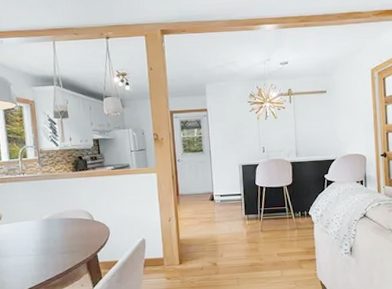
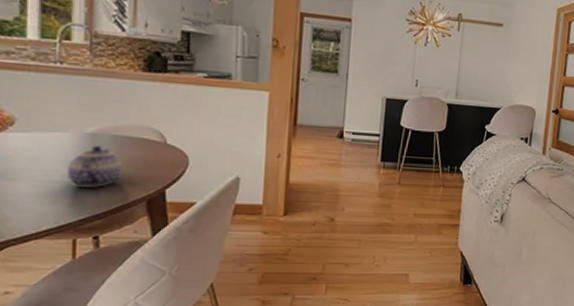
teapot: none [35,226,69,257] -> present [68,145,123,187]

